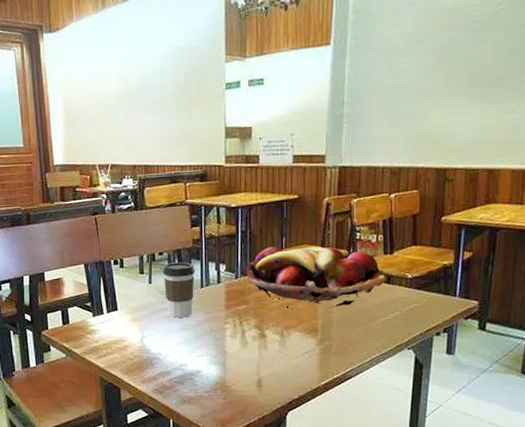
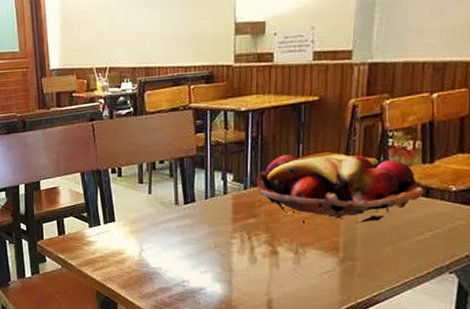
coffee cup: present [162,262,196,318] -> none [163,171,200,231]

